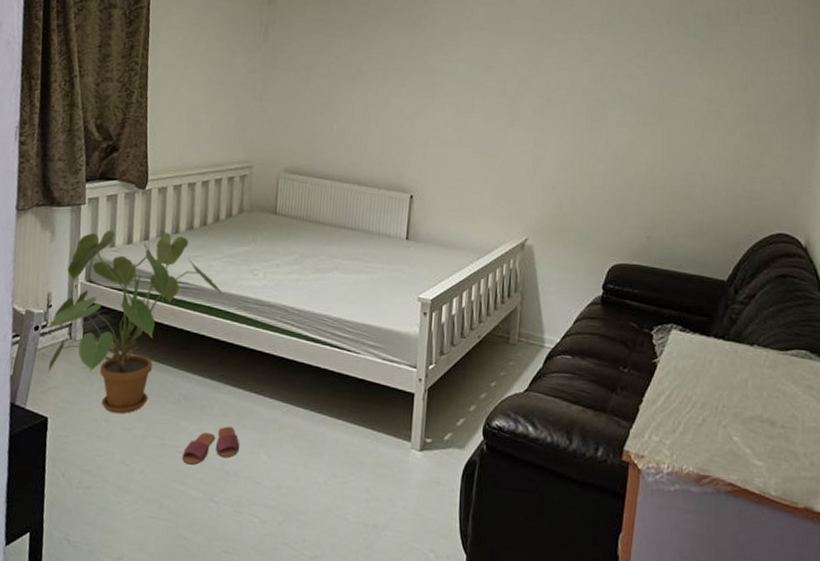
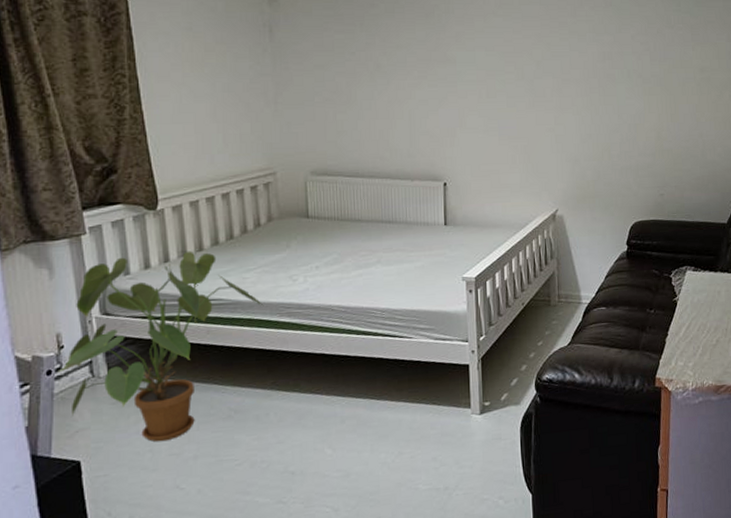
slippers: present [182,426,240,465] -> none [242,429,302,474]

